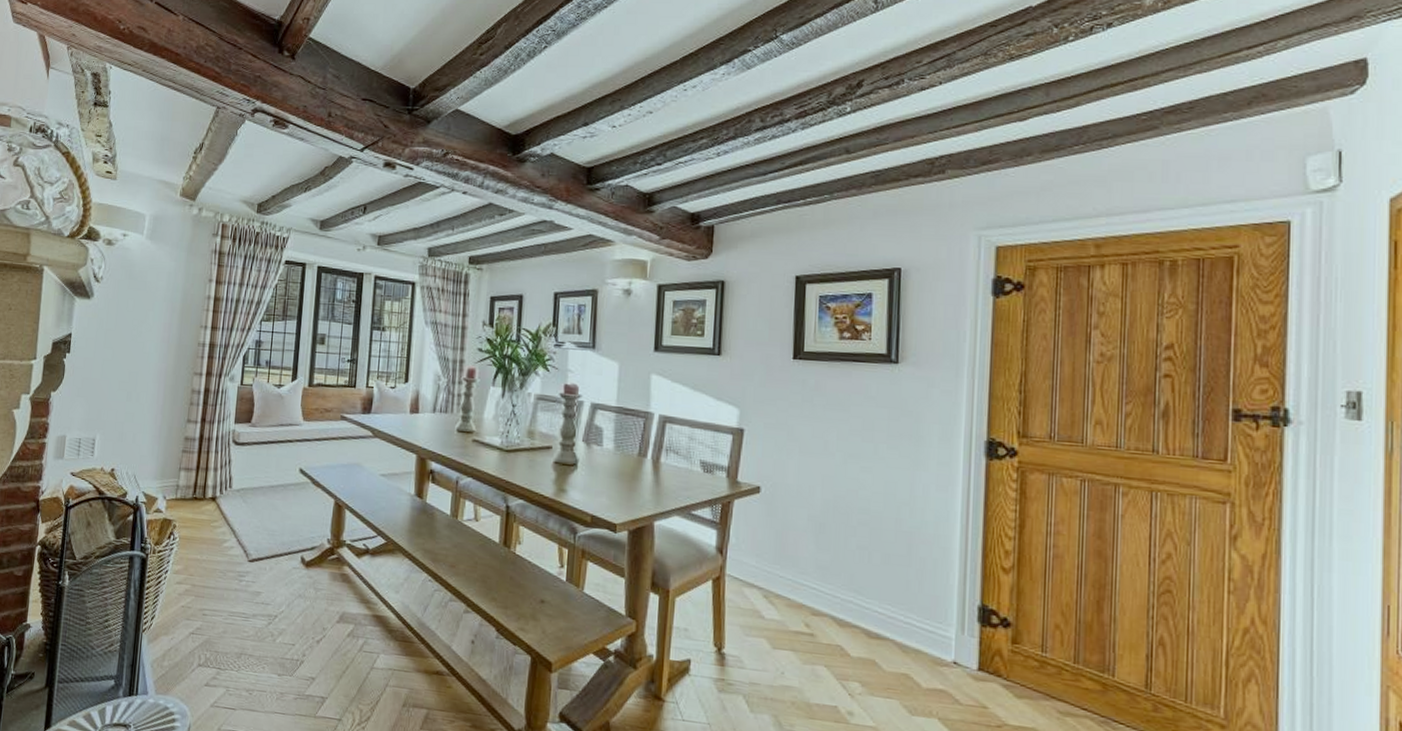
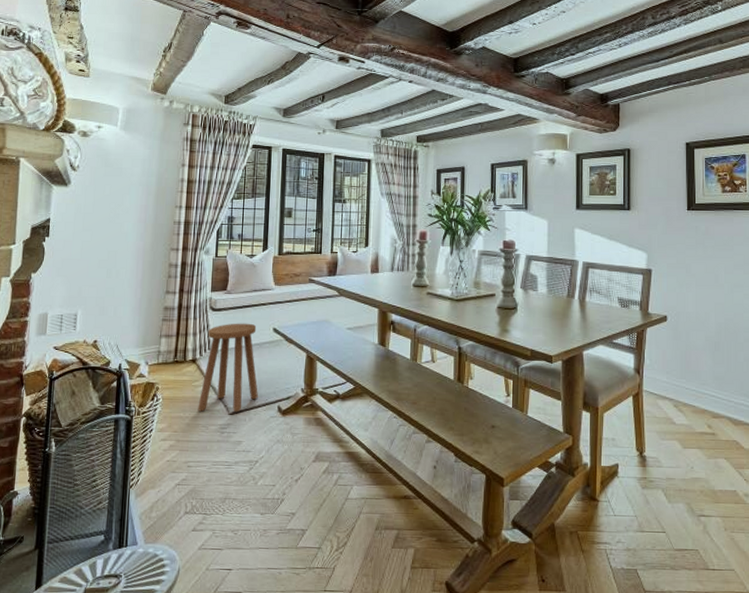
stool: none [216,460,282,560] -> present [198,323,258,413]

